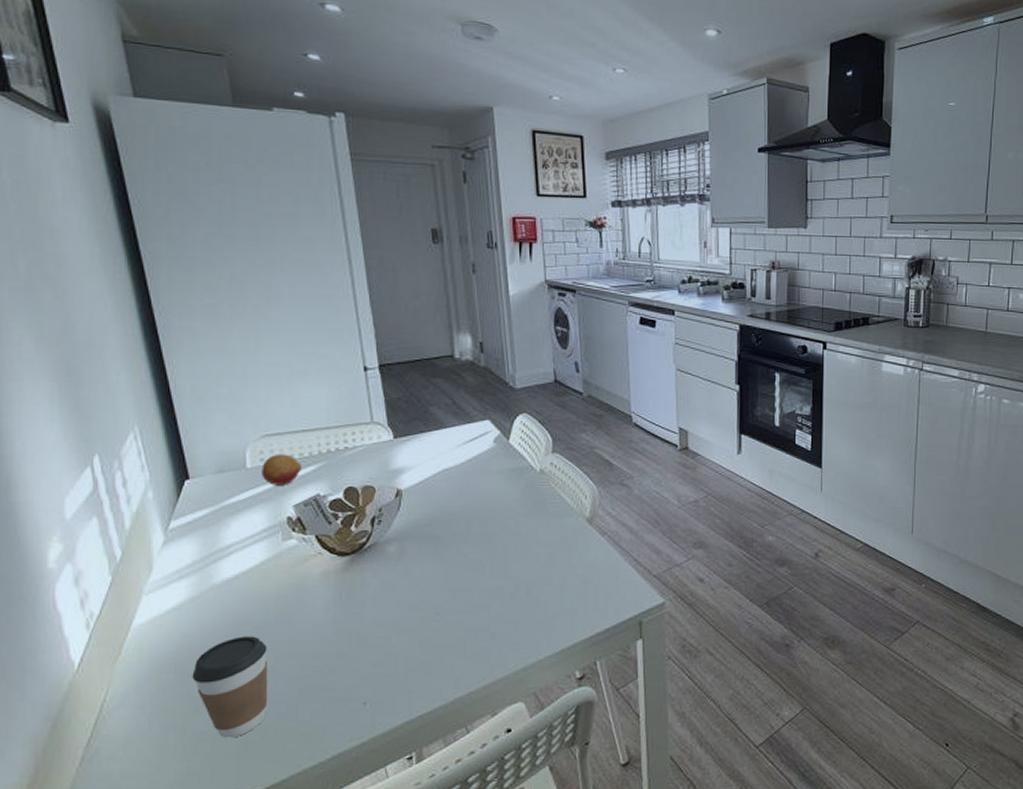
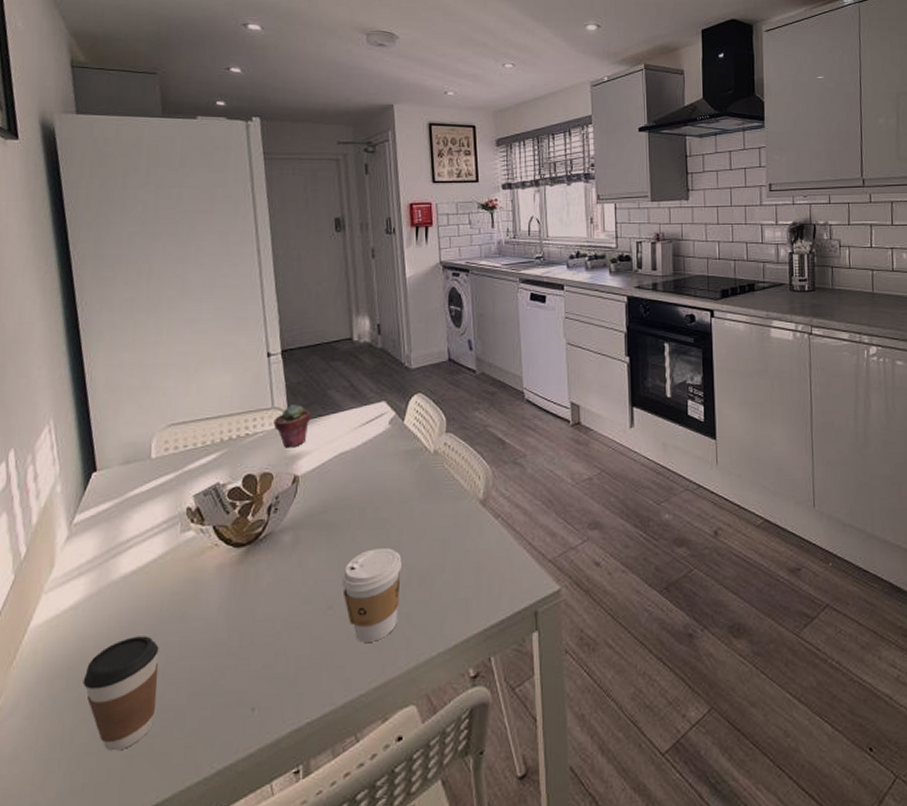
fruit: present [261,454,302,485] -> none [165,443,204,475]
potted succulent: none [373,420,412,462] -> present [273,405,311,448]
coffee cup: none [448,561,508,646] -> present [341,548,402,642]

